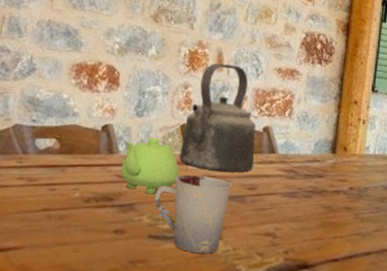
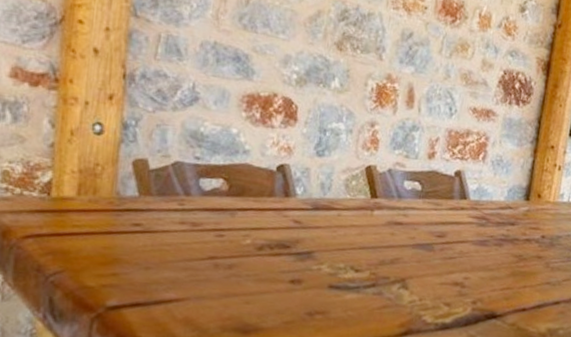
teapot: present [121,137,179,195] -> none [298,179,364,242]
cup: present [154,175,232,254] -> none [335,221,420,304]
kettle: present [179,63,256,173] -> none [363,99,448,220]

